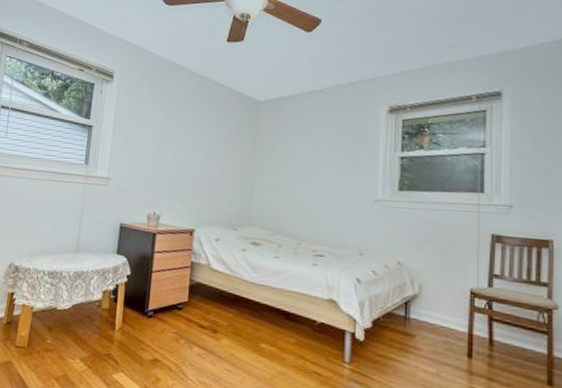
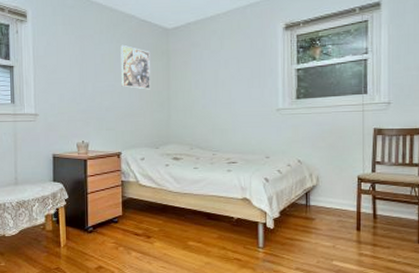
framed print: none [203,113,237,164] -> present [120,44,150,90]

